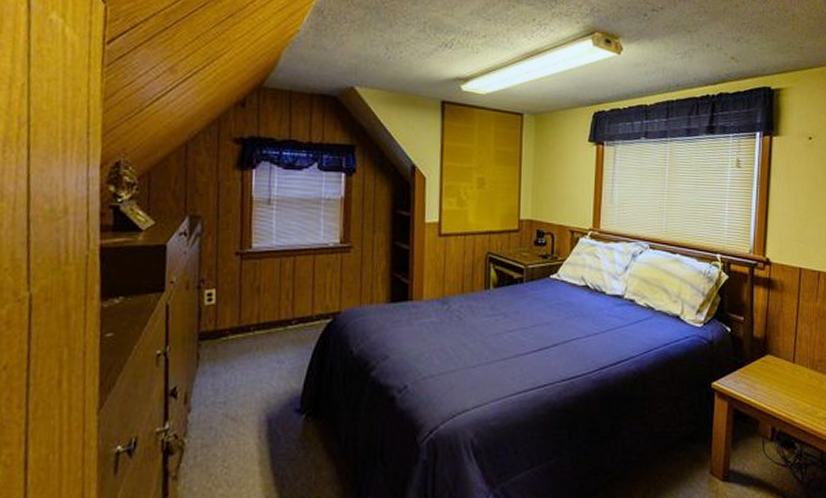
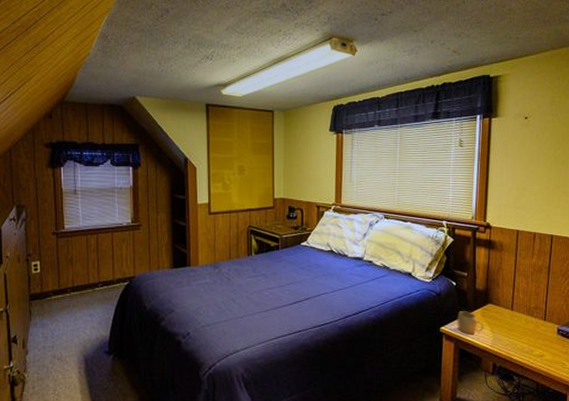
mug: none [730,363,762,392] -> present [456,311,484,335]

